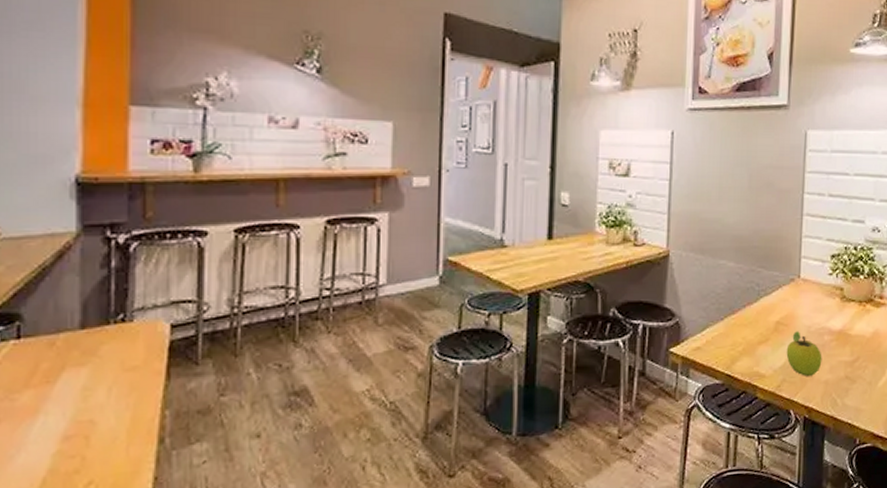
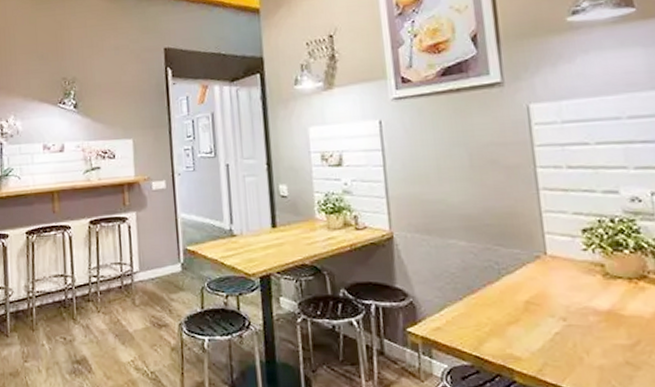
fruit: present [786,331,822,376] -> none [543,311,591,360]

